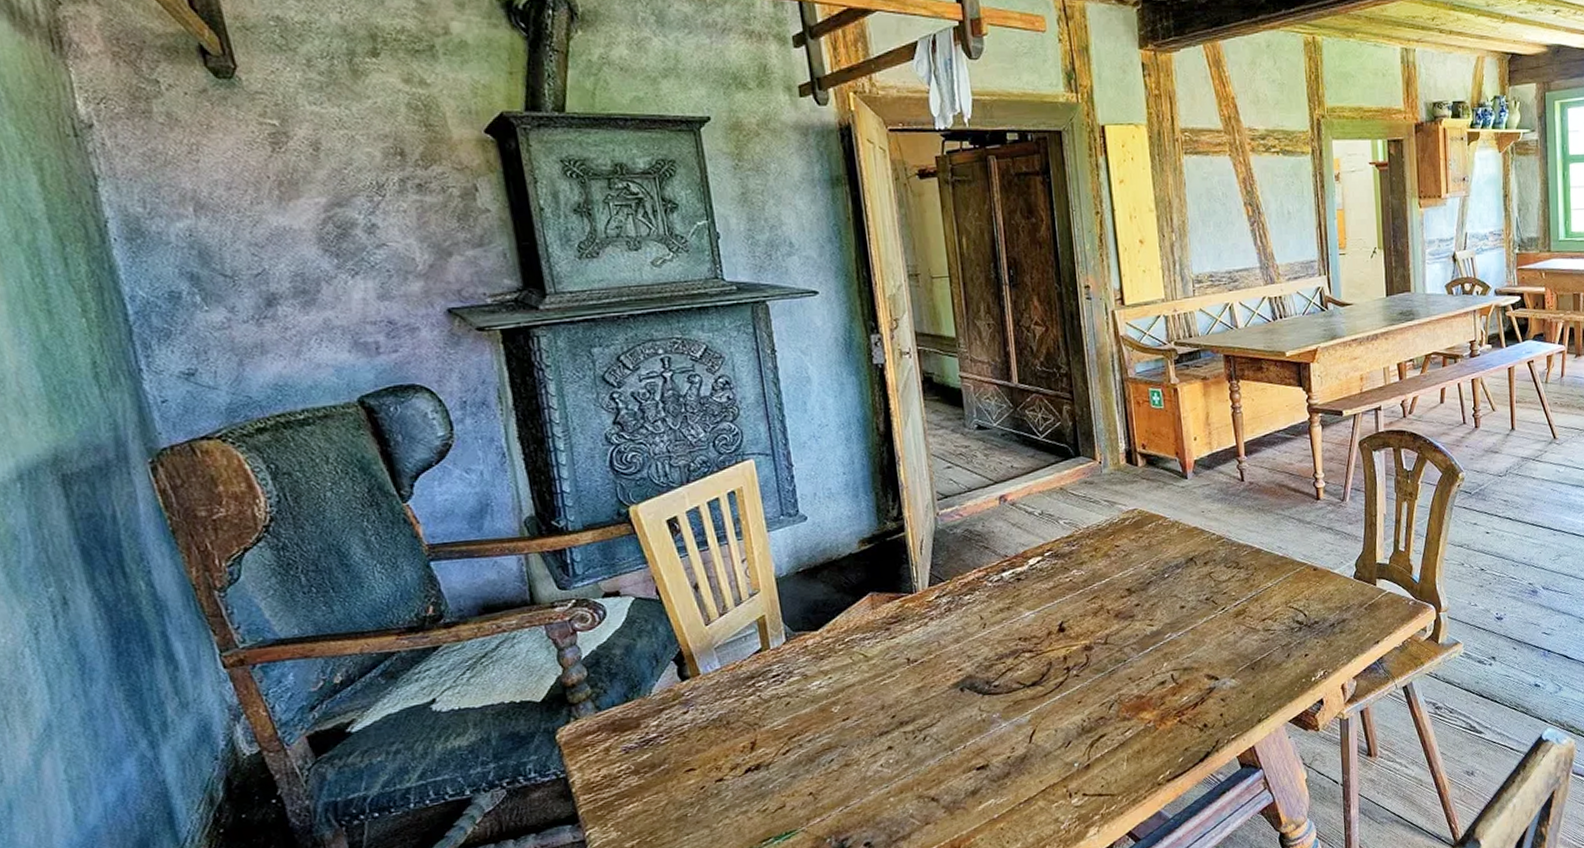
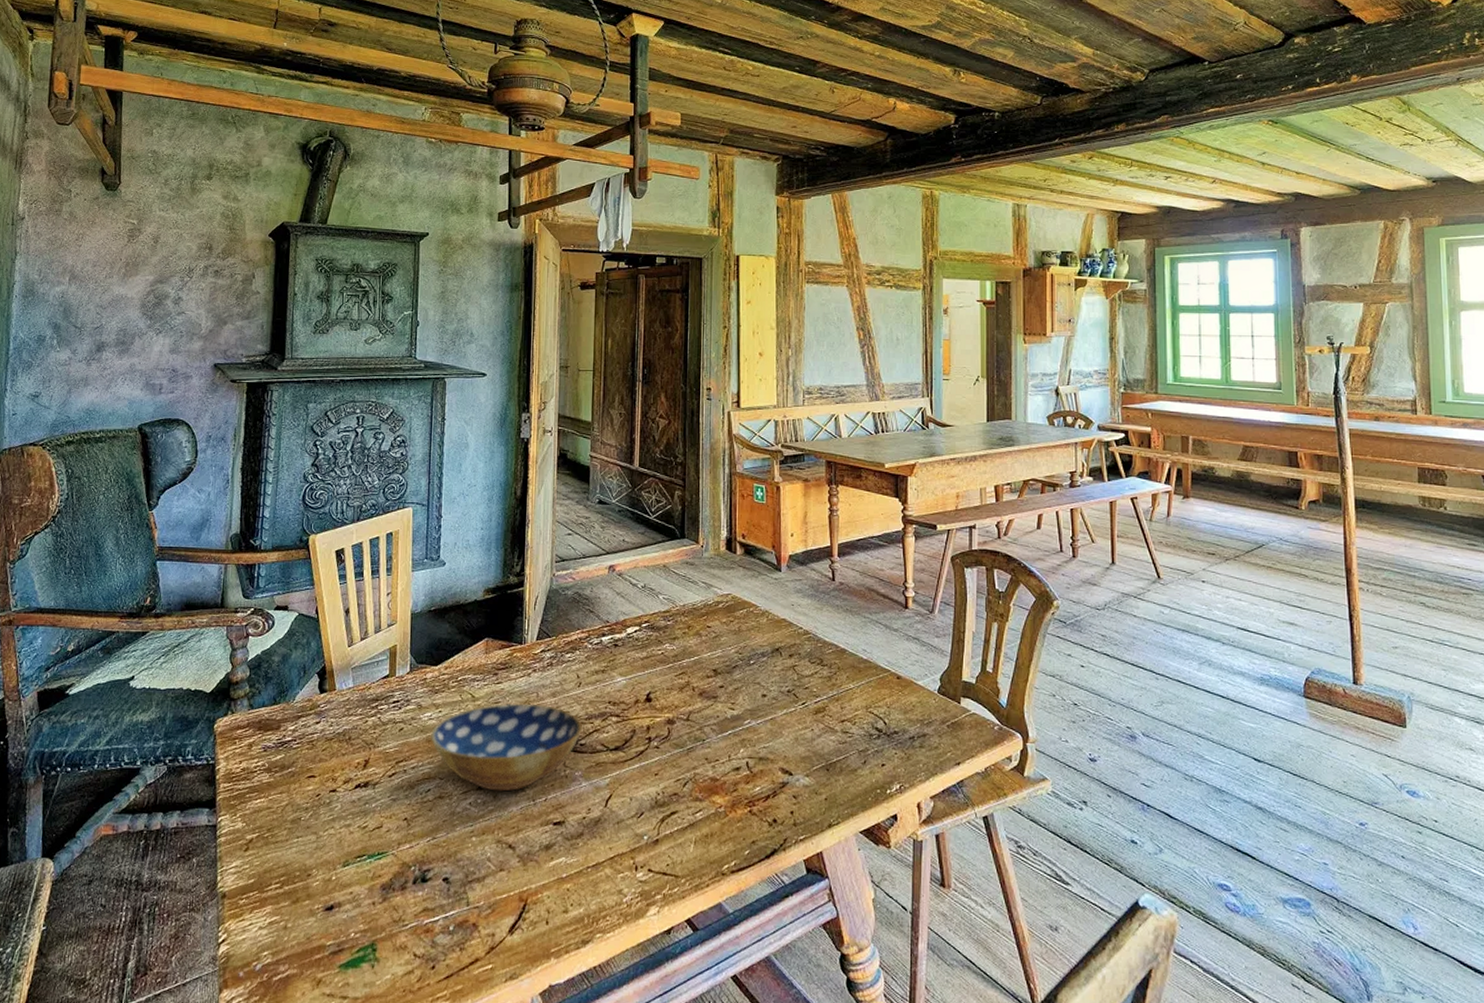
bowl: none [823,652,994,749] -> present [431,703,582,792]

